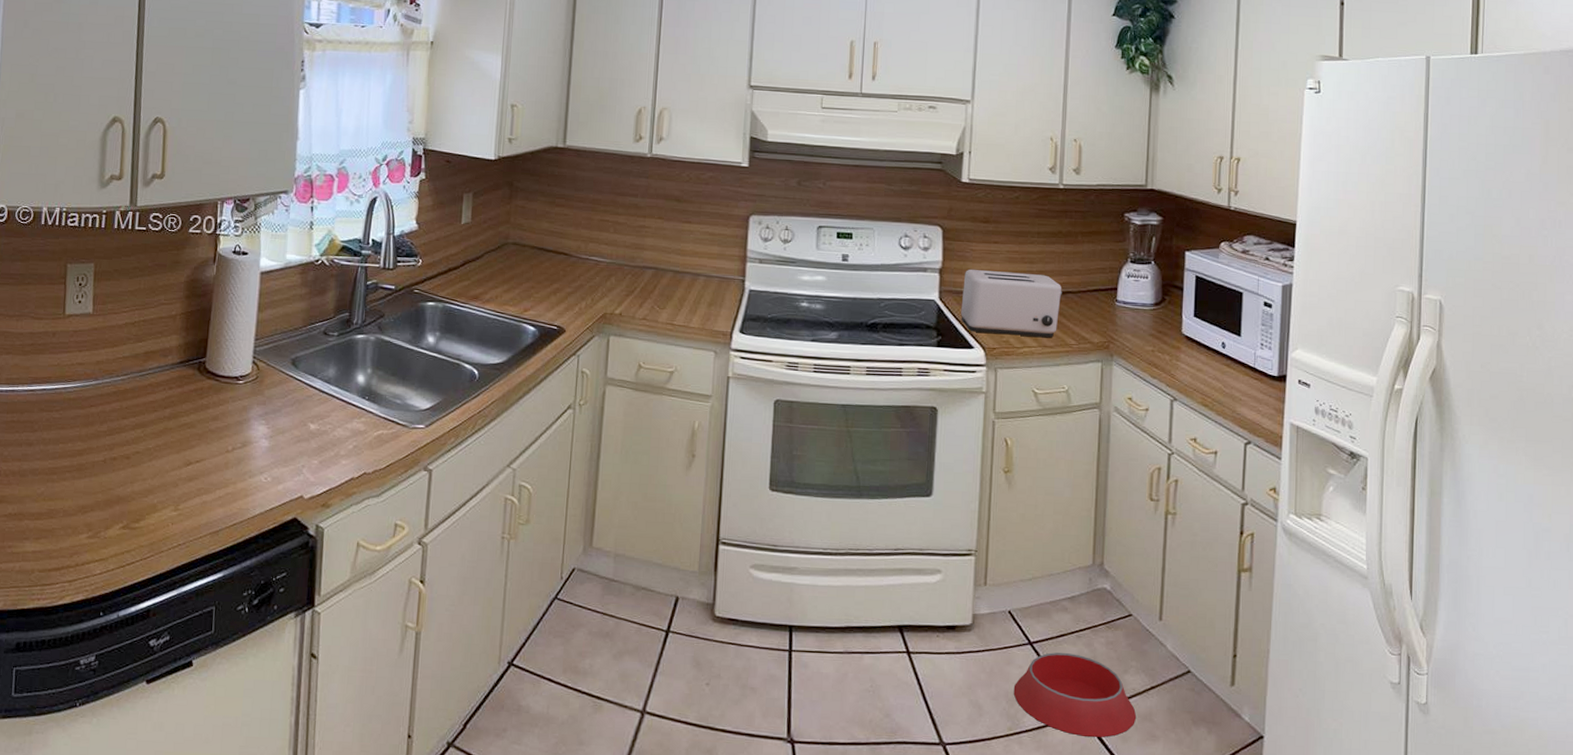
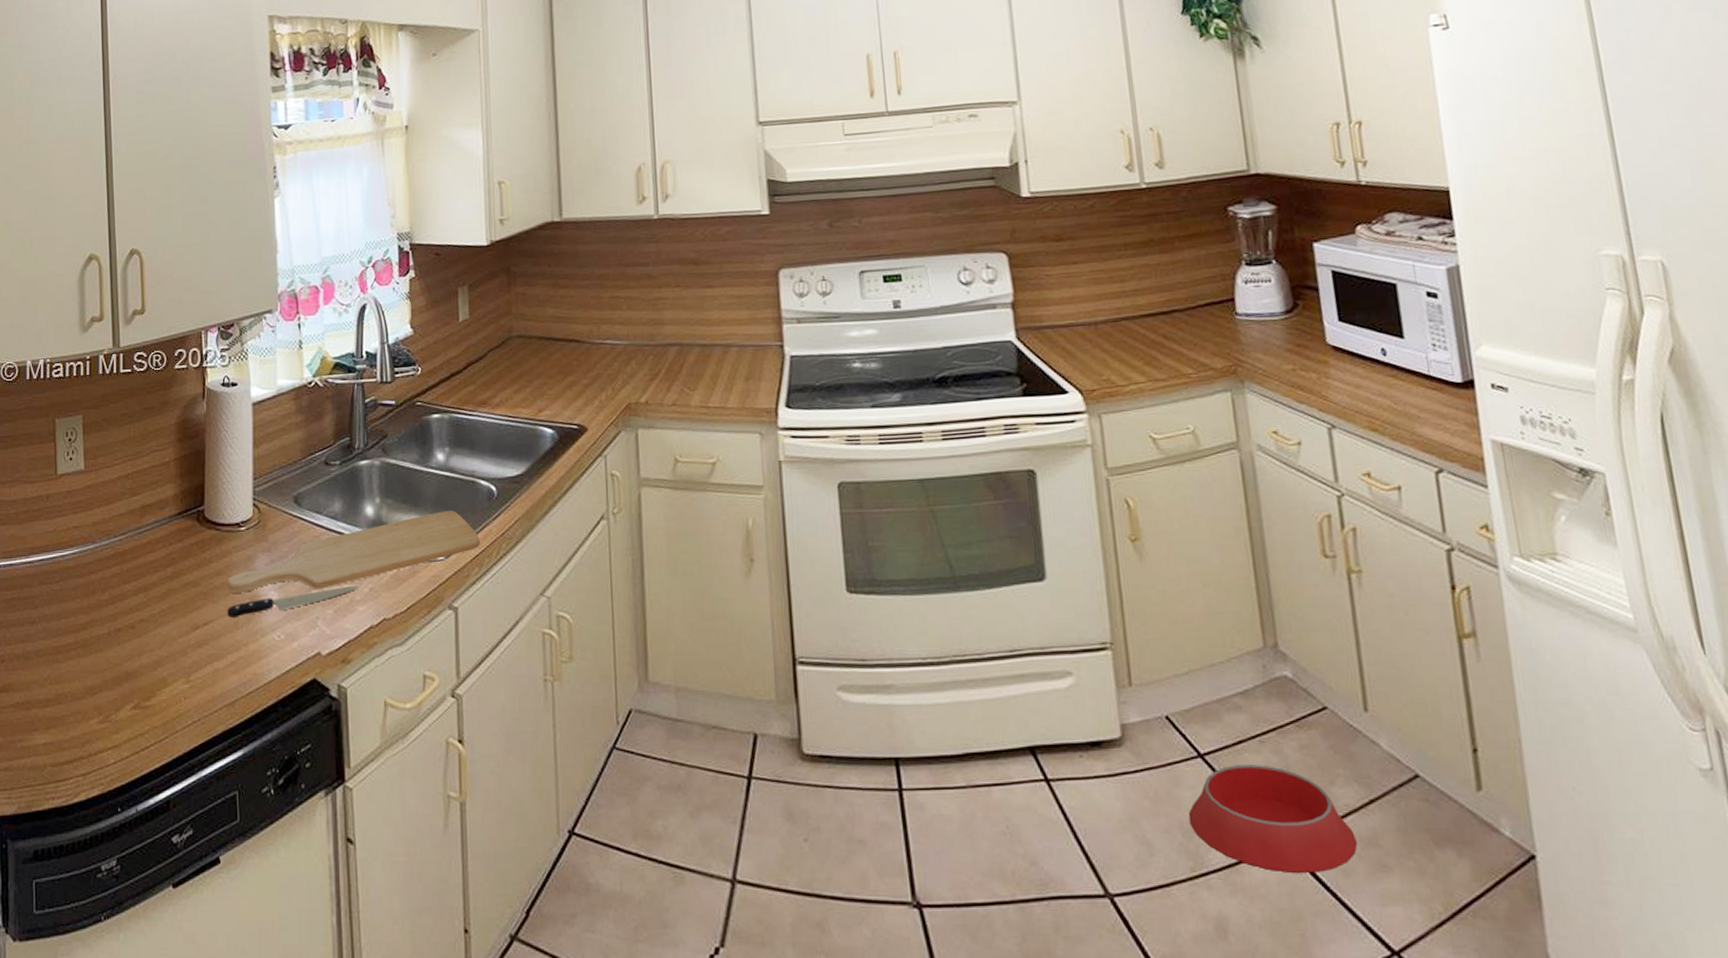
kitchen knife: none [219,441,345,460] -> present [227,586,360,619]
chopping board: none [221,386,459,442] -> present [227,511,480,593]
toaster: present [961,269,1062,338] -> none [1043,294,1168,373]

